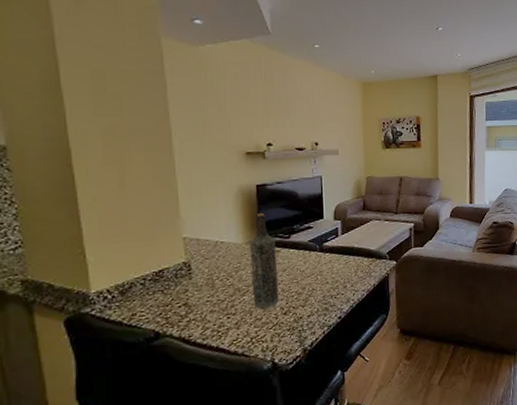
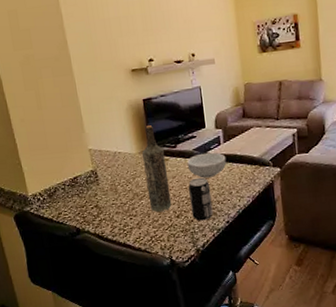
cereal bowl: none [300,244,343,271] -> present [187,152,227,178]
beverage can: none [300,270,325,318] -> present [188,177,214,221]

